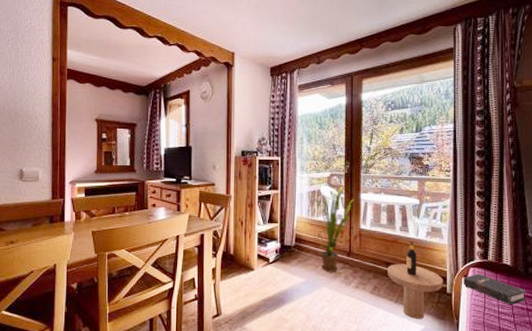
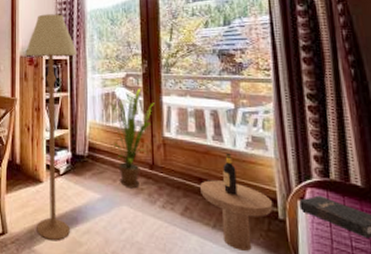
floor lamp: none [240,117,287,319] -> present [26,14,77,241]

